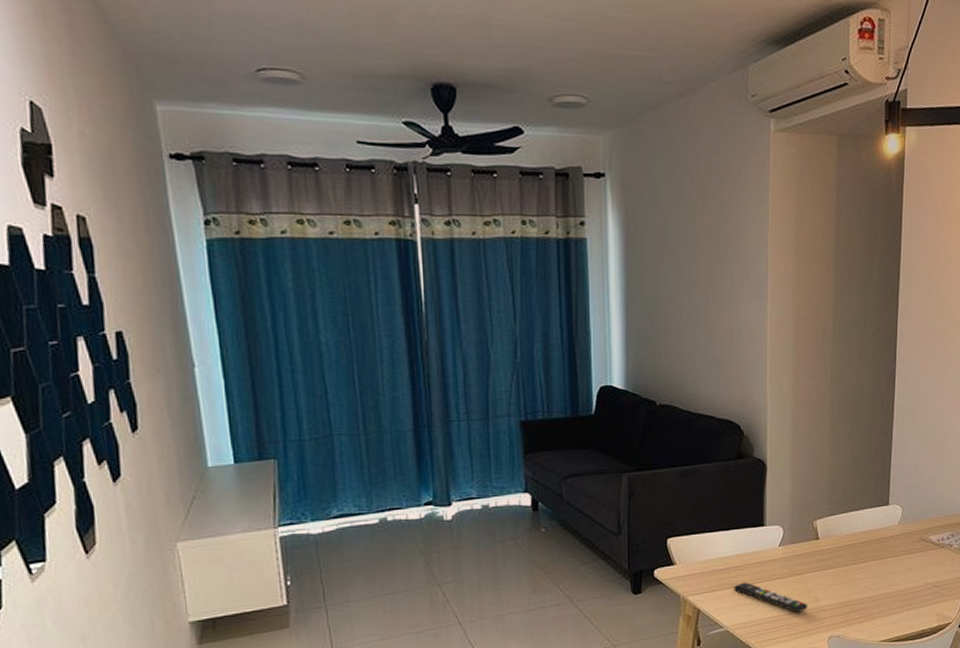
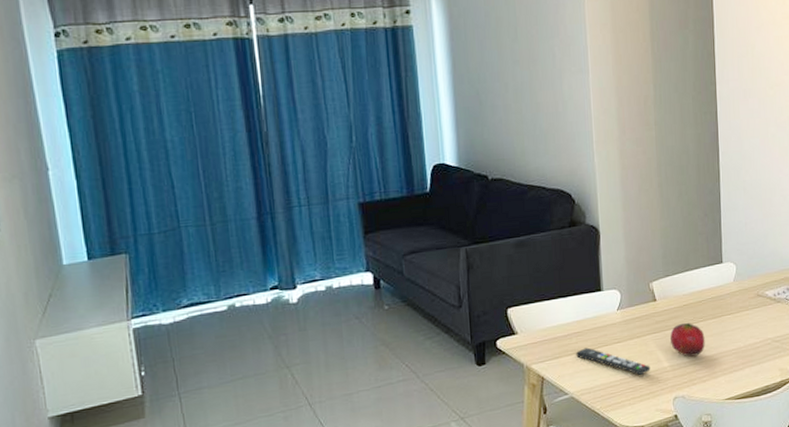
fruit: none [830,562,865,597] -> present [670,322,705,357]

